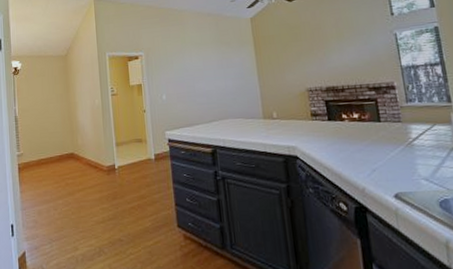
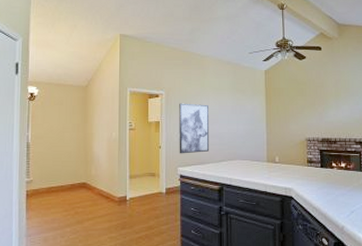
wall art: none [160,61,198,117] -> present [179,103,210,154]

